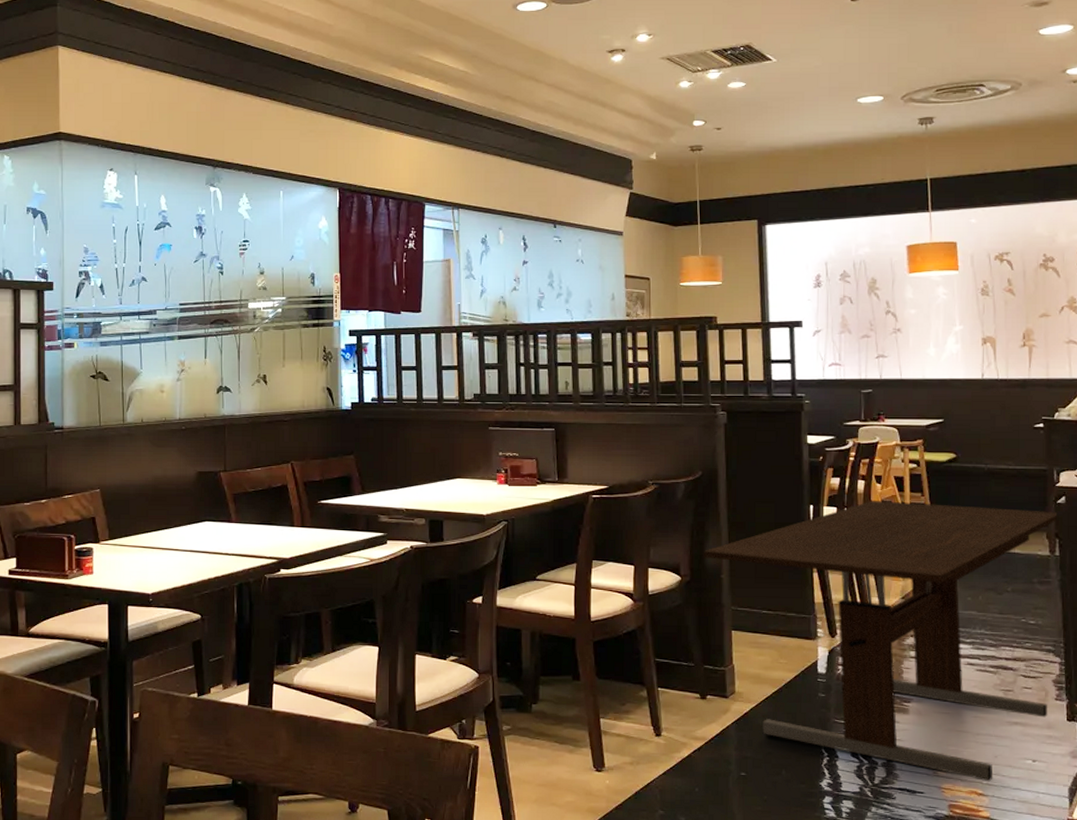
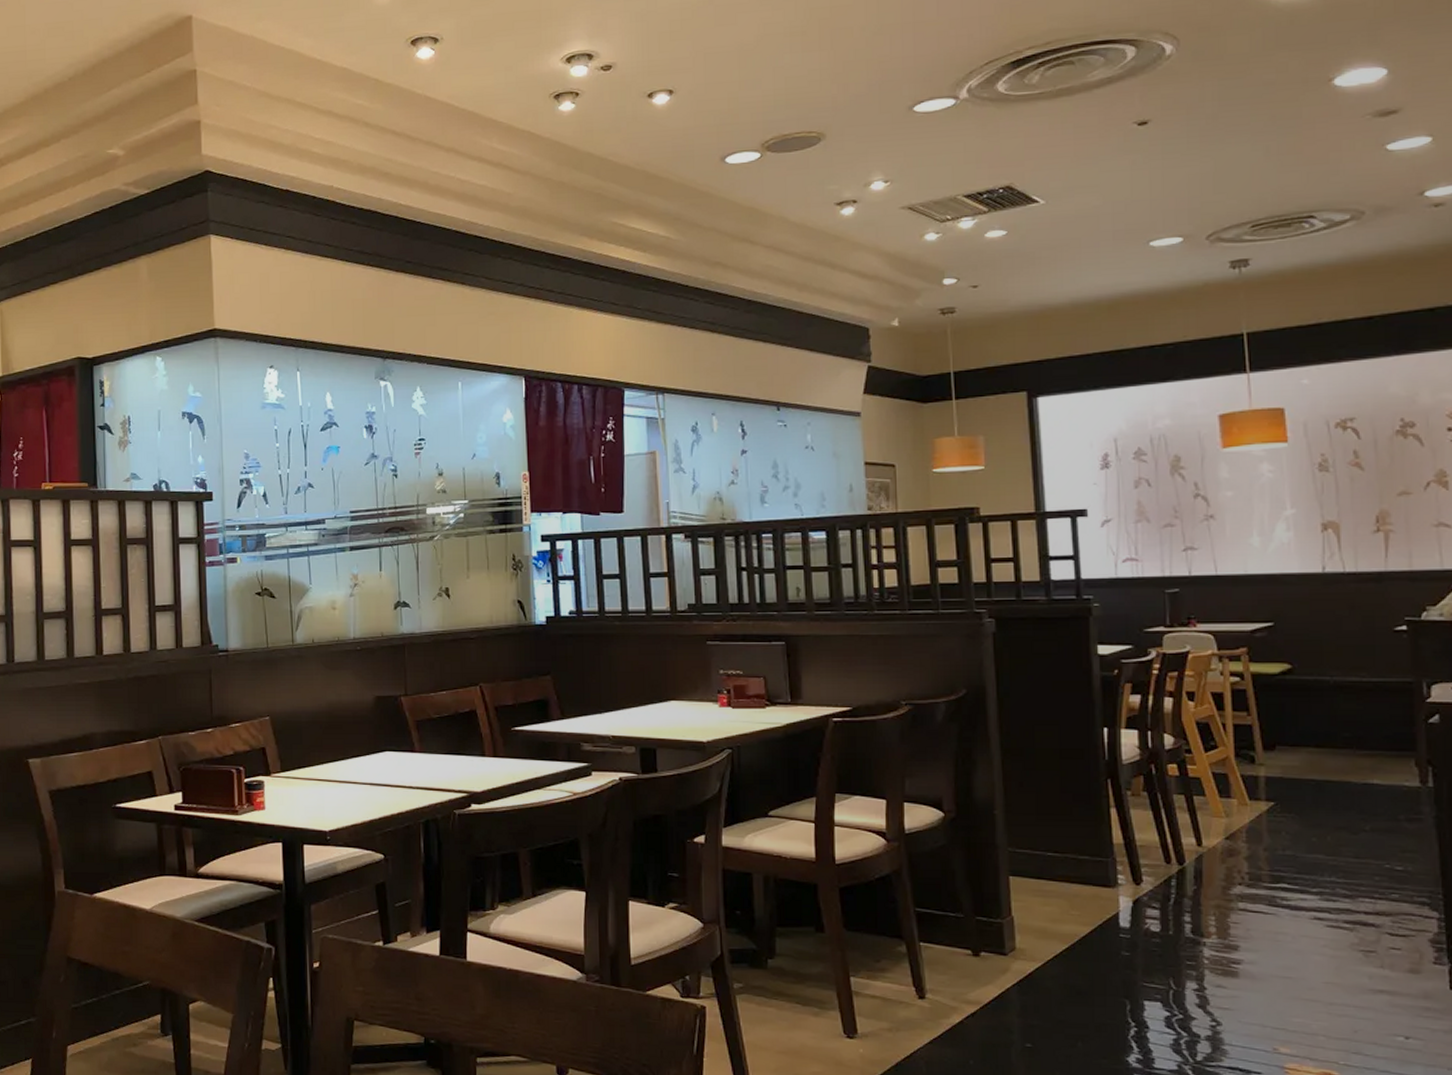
dining table: present [703,501,1059,782] -> none [971,722,1431,1062]

